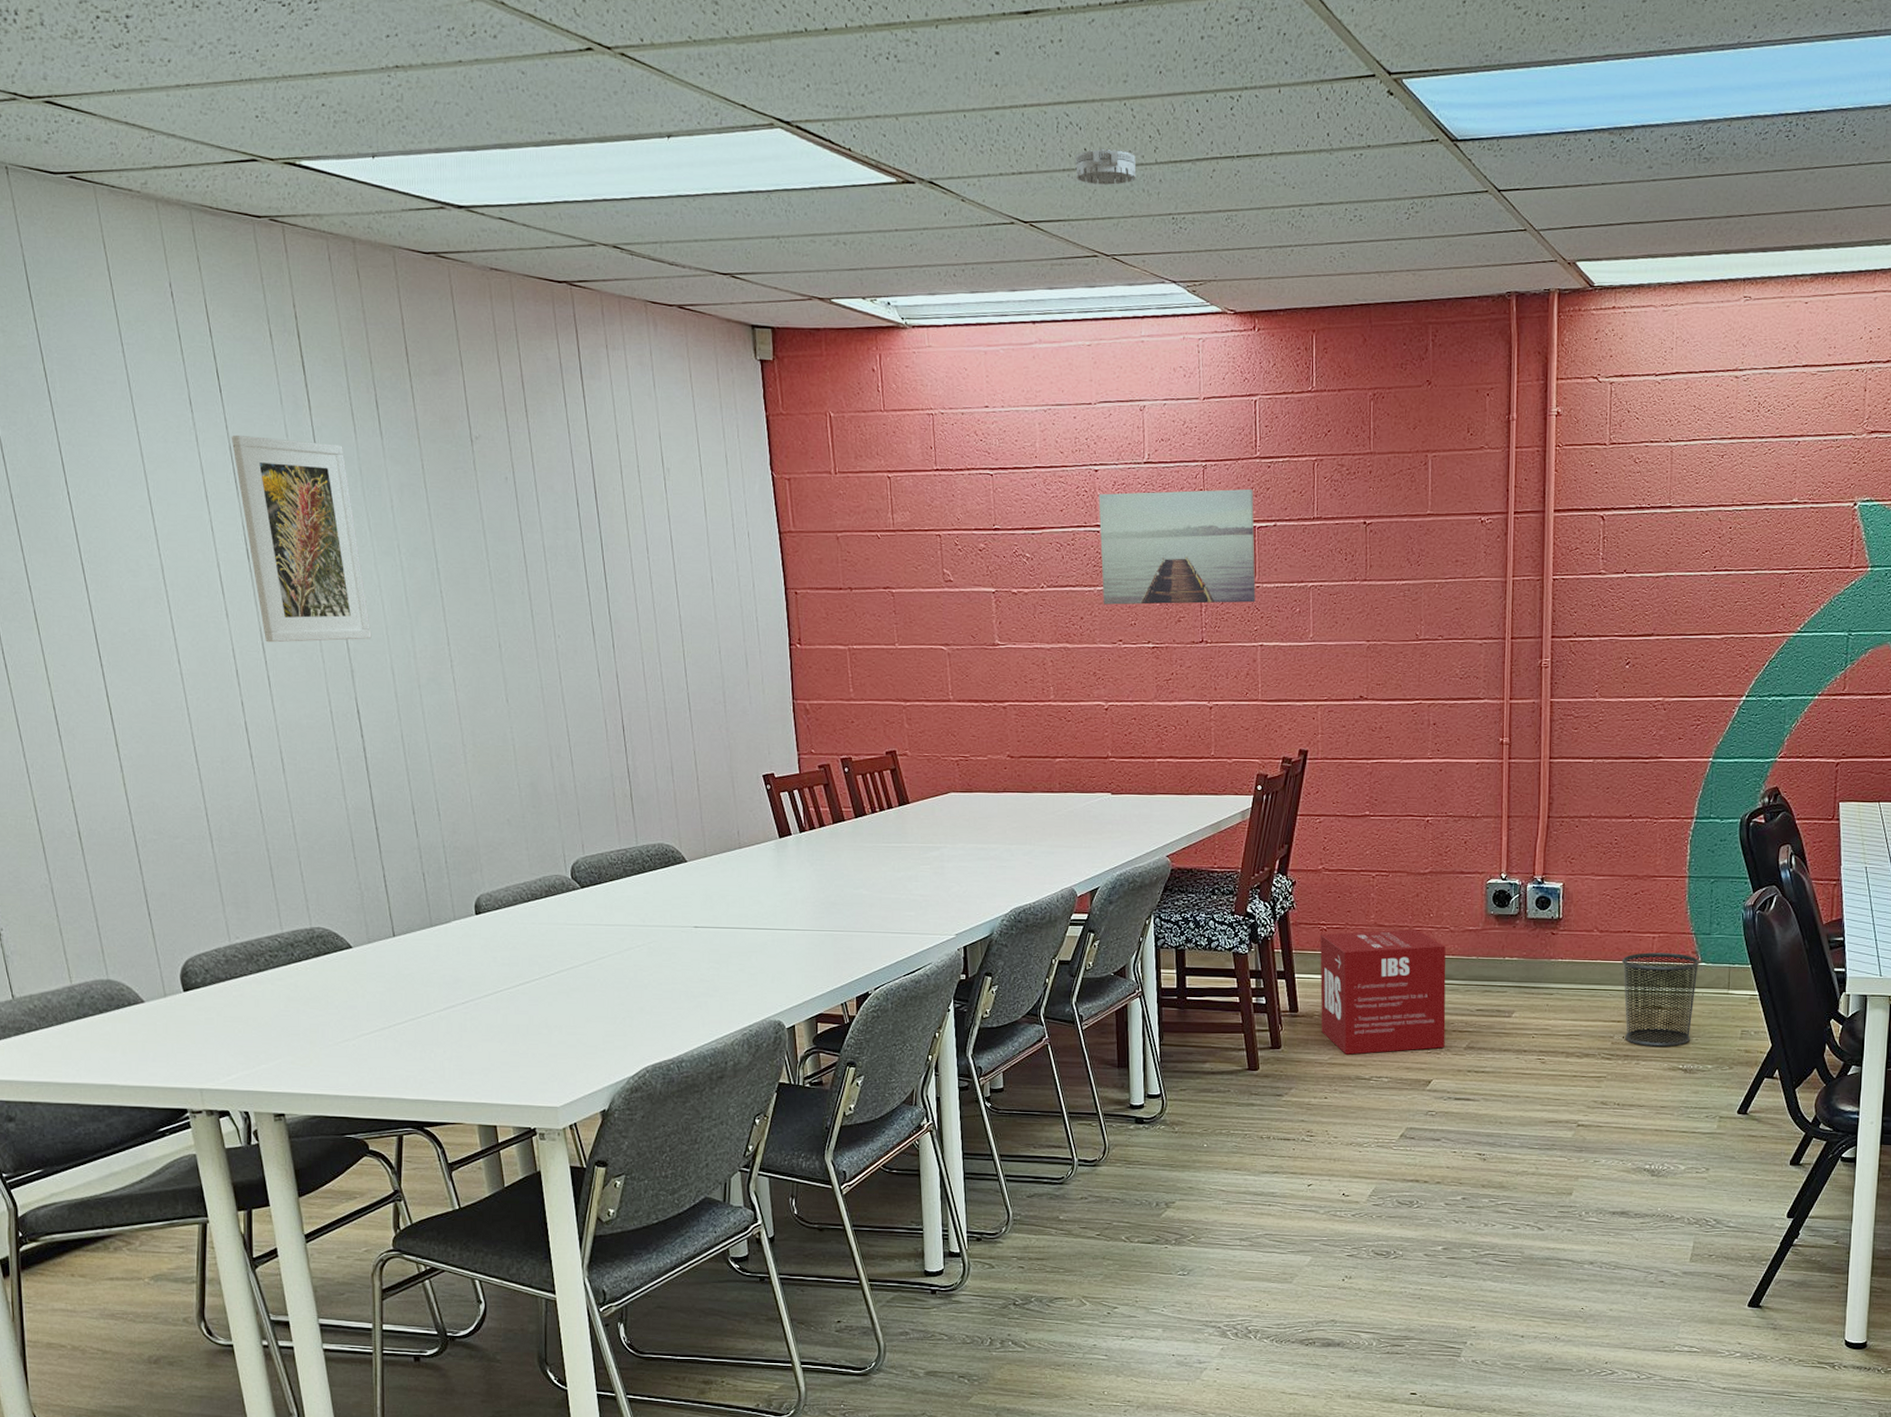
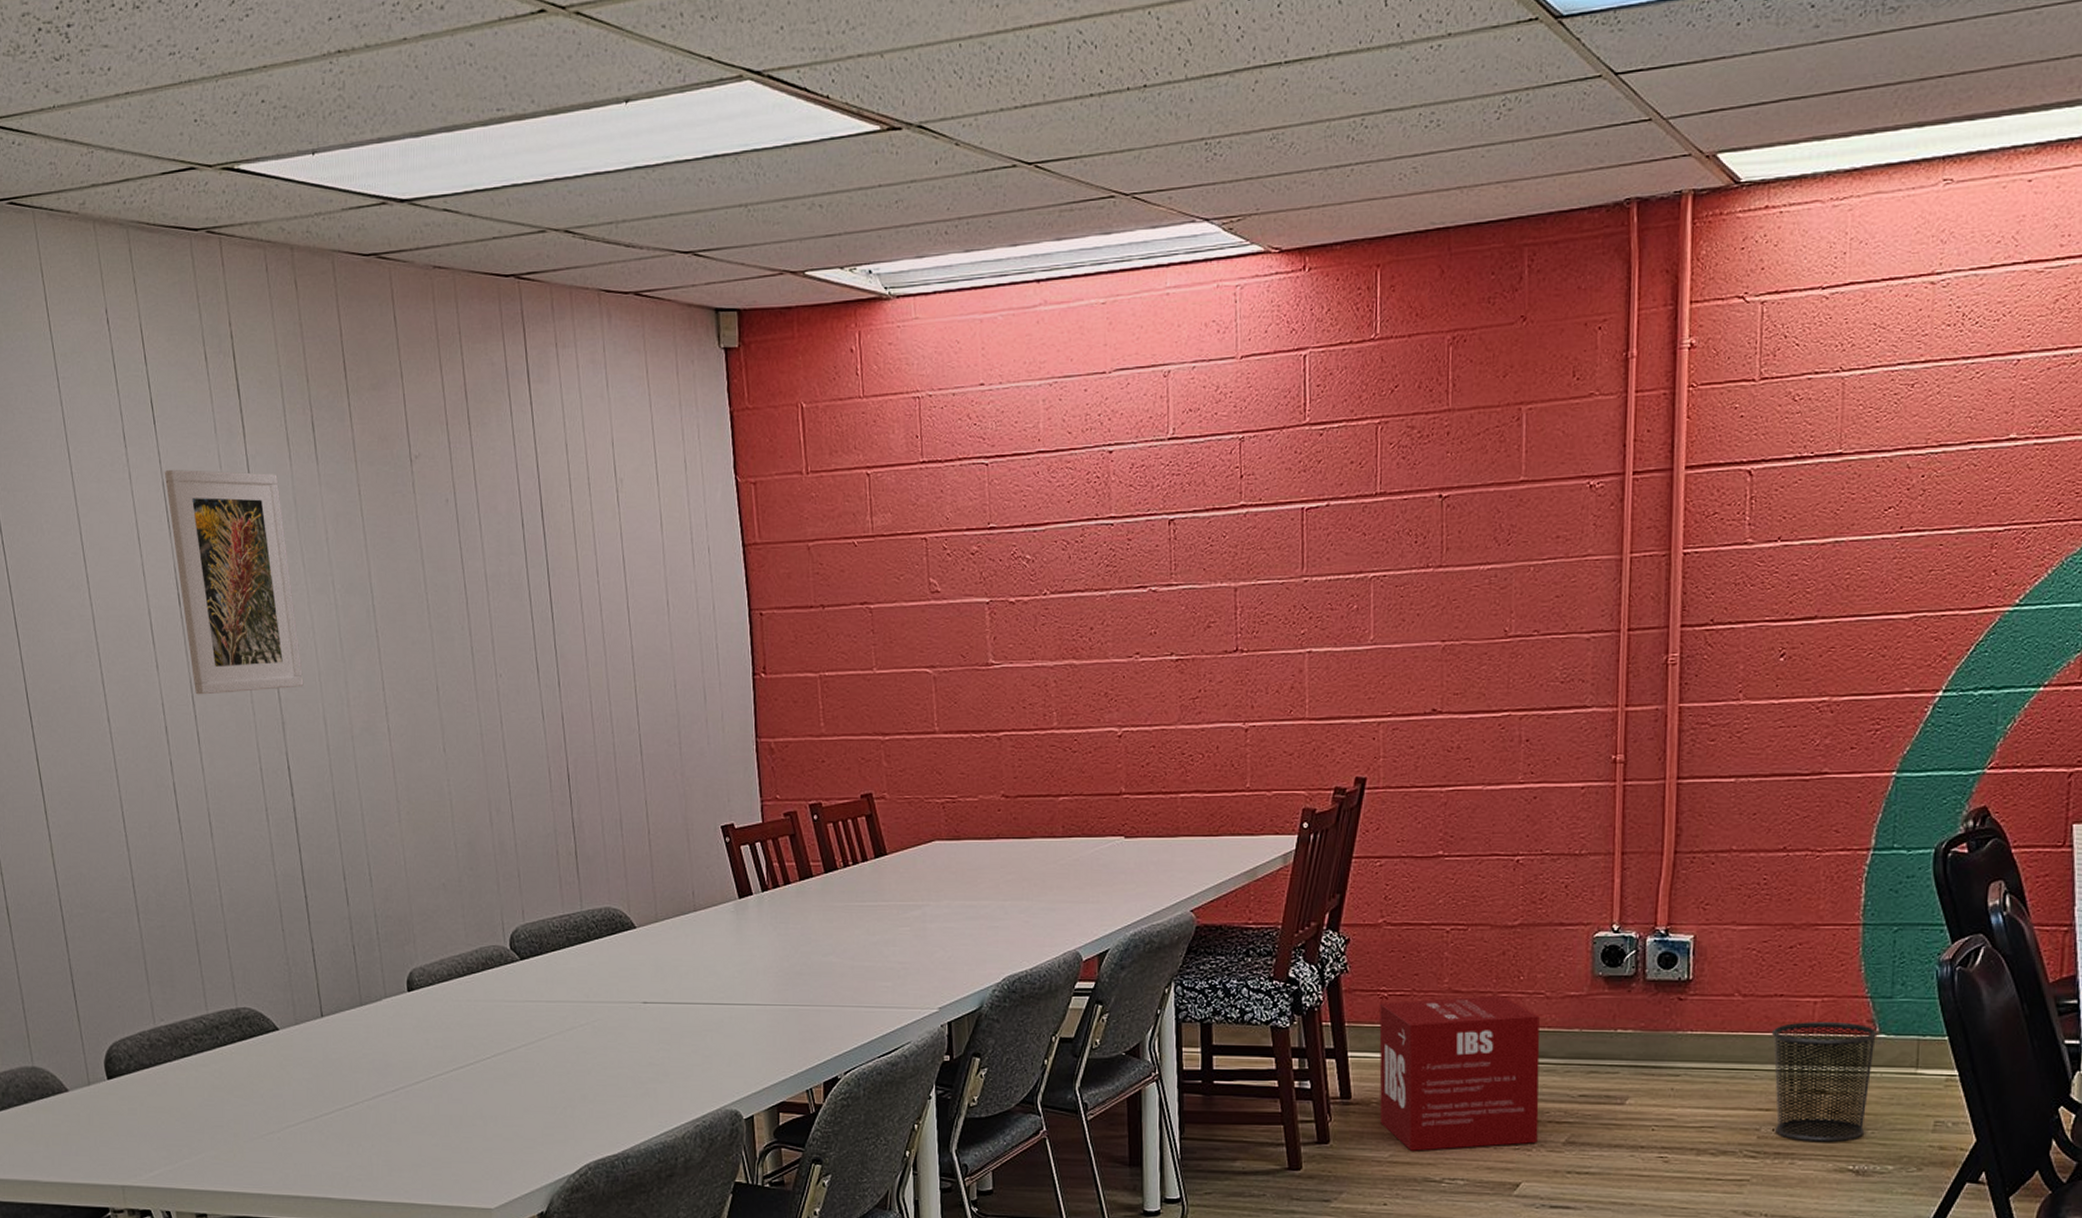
smoke detector: present [1075,148,1137,185] -> none [1089,67,1163,112]
wall art: present [1098,488,1256,605] -> none [1113,462,1303,611]

